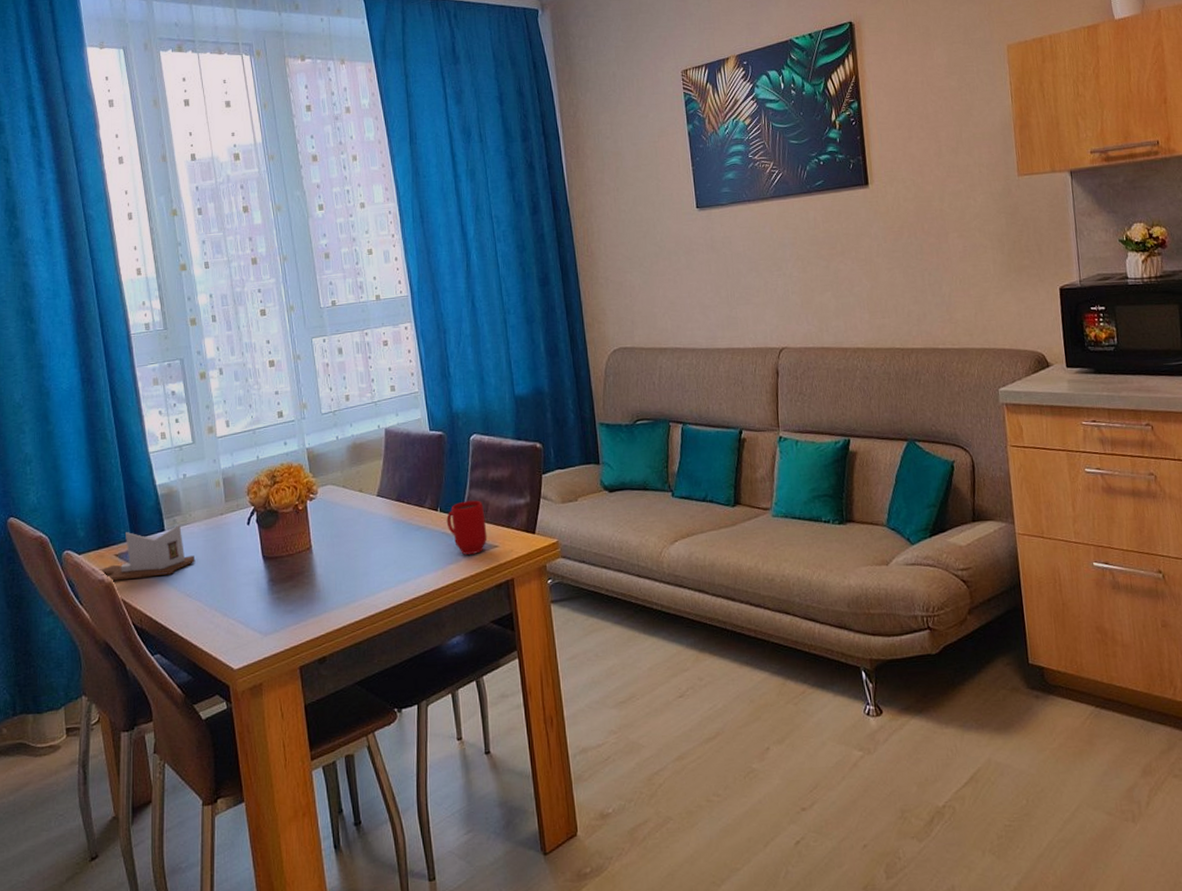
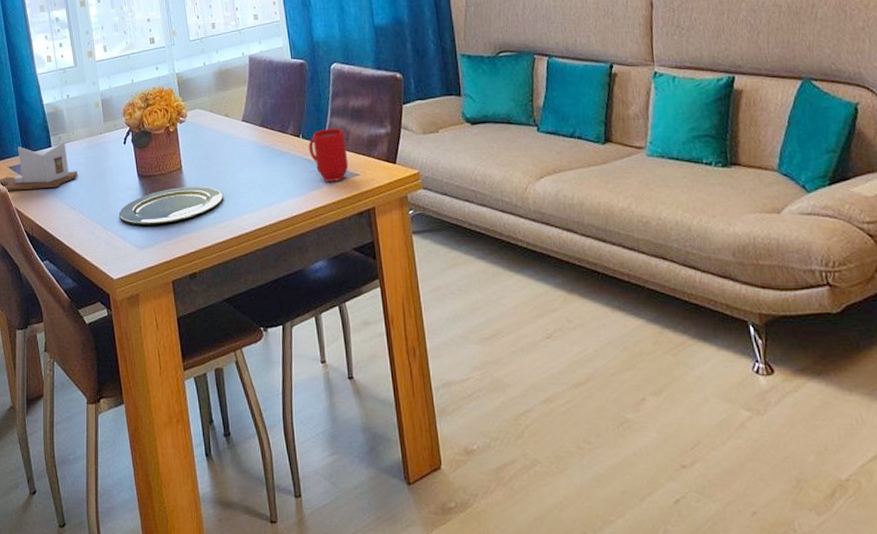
plate: none [242,566,356,610] -> present [119,187,223,225]

